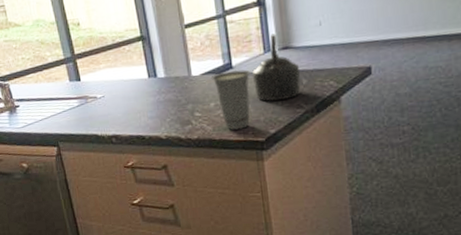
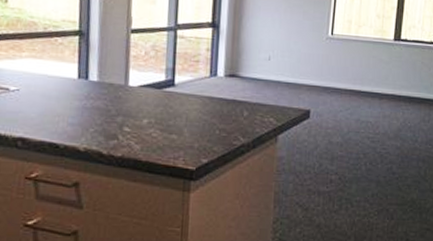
cup: present [211,69,251,130] -> none [149,88,193,153]
kettle: present [253,33,301,102] -> none [194,58,243,129]

